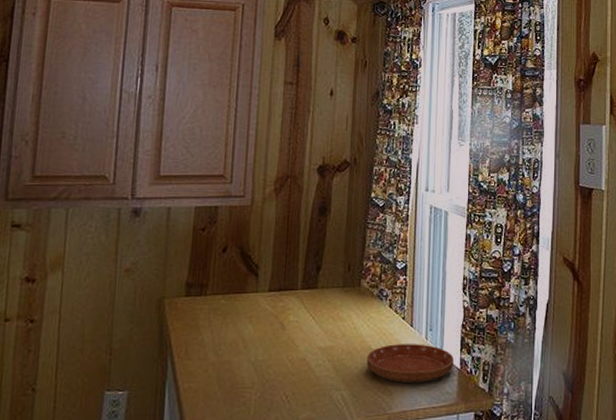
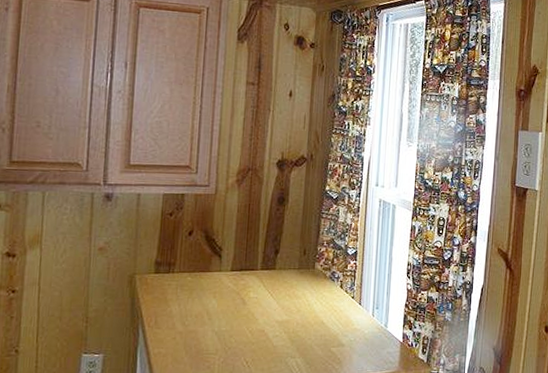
saucer: present [366,344,454,383] -> none [319,320,397,353]

